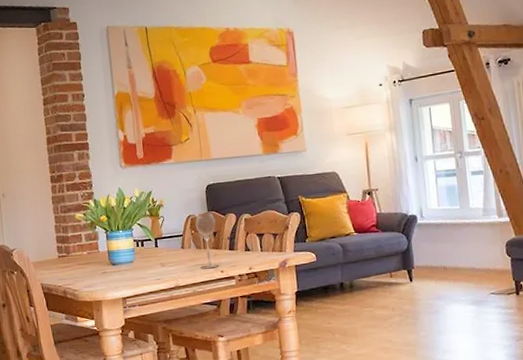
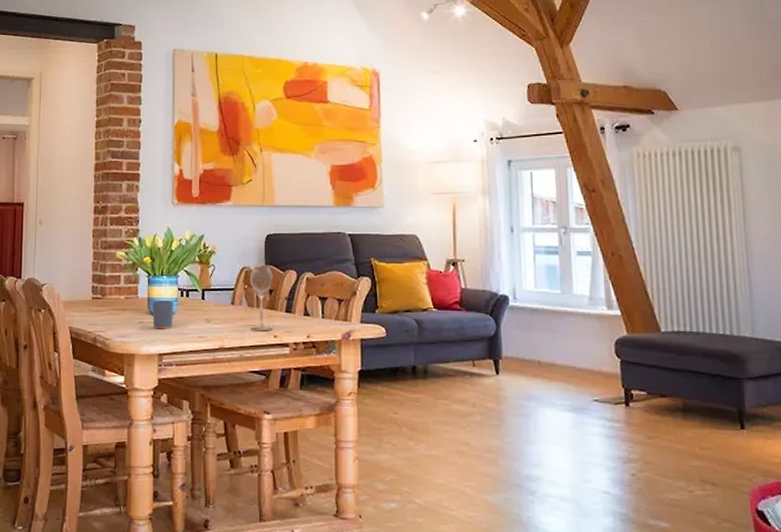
mug: none [111,251,133,277] -> present [151,300,174,329]

